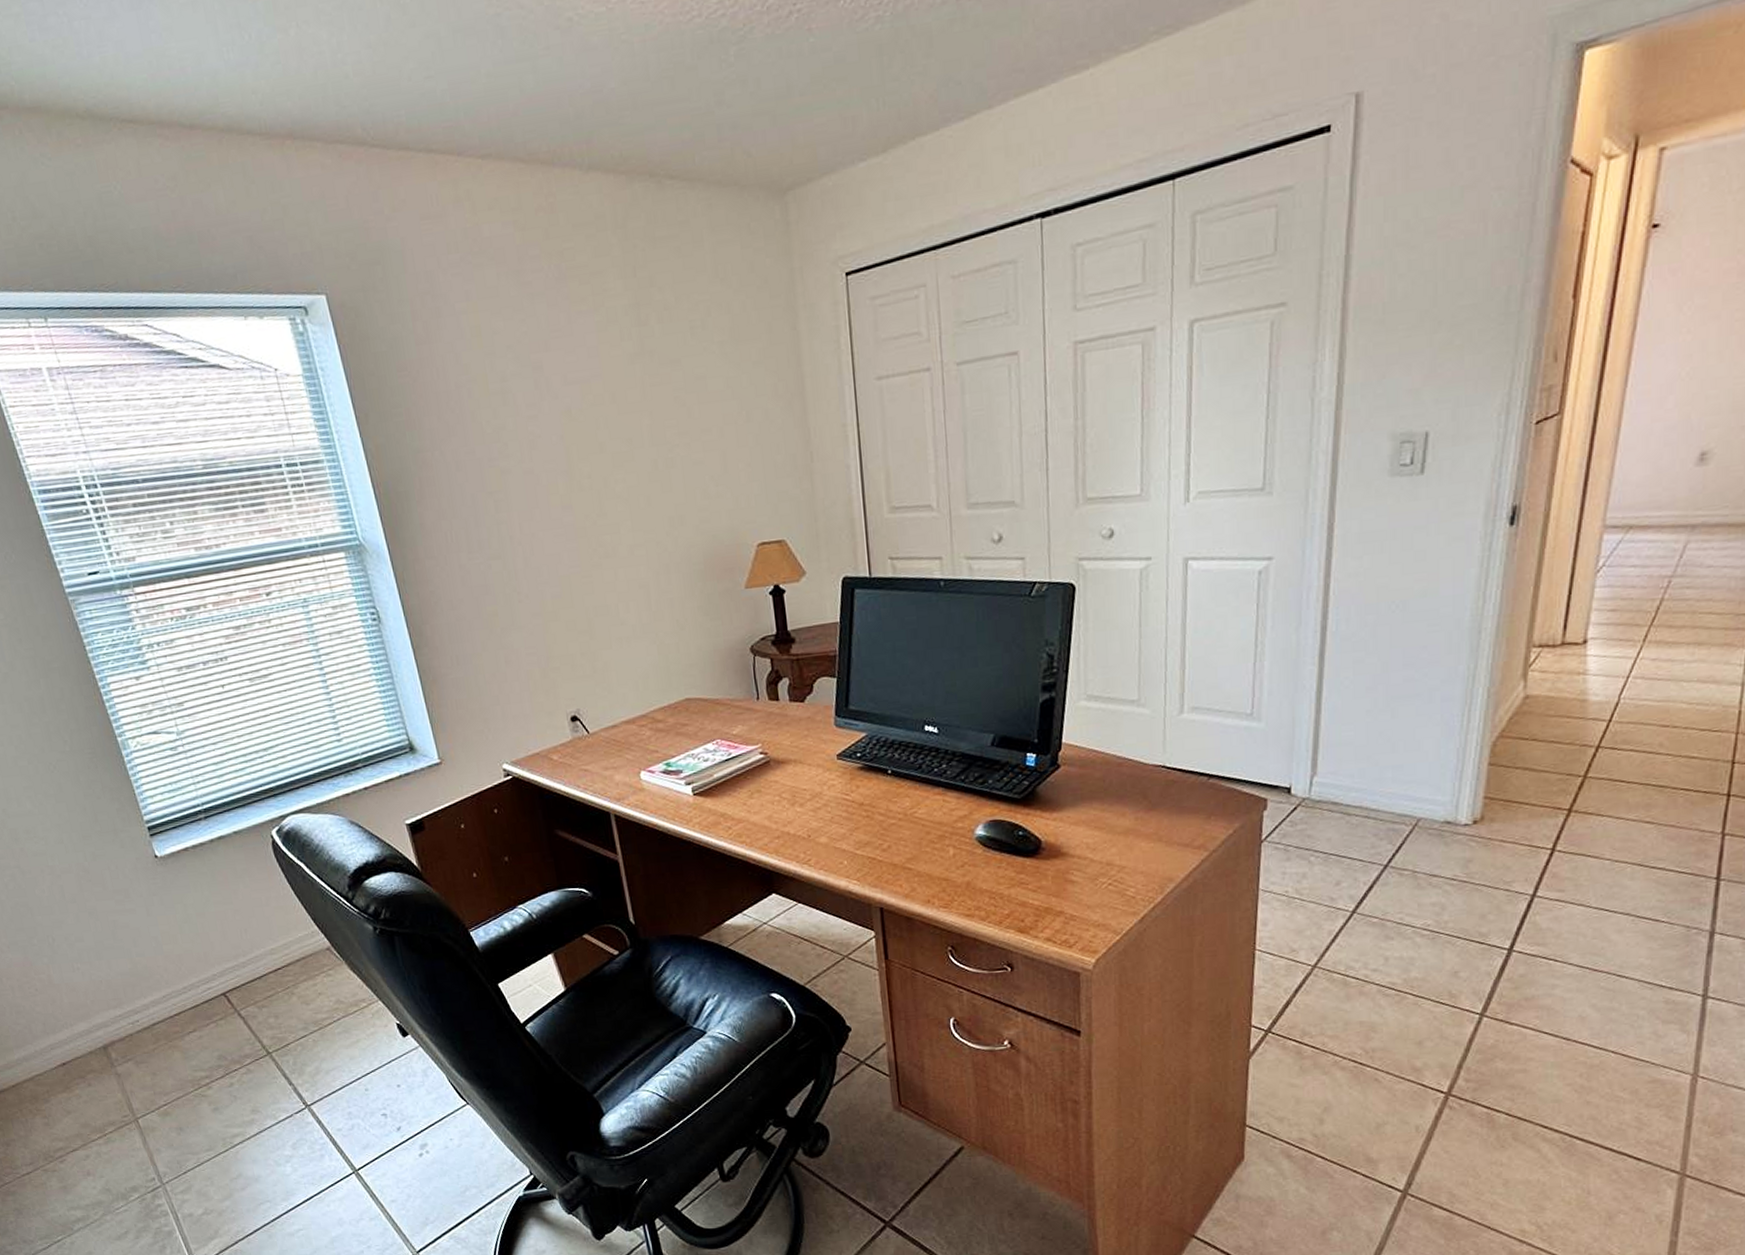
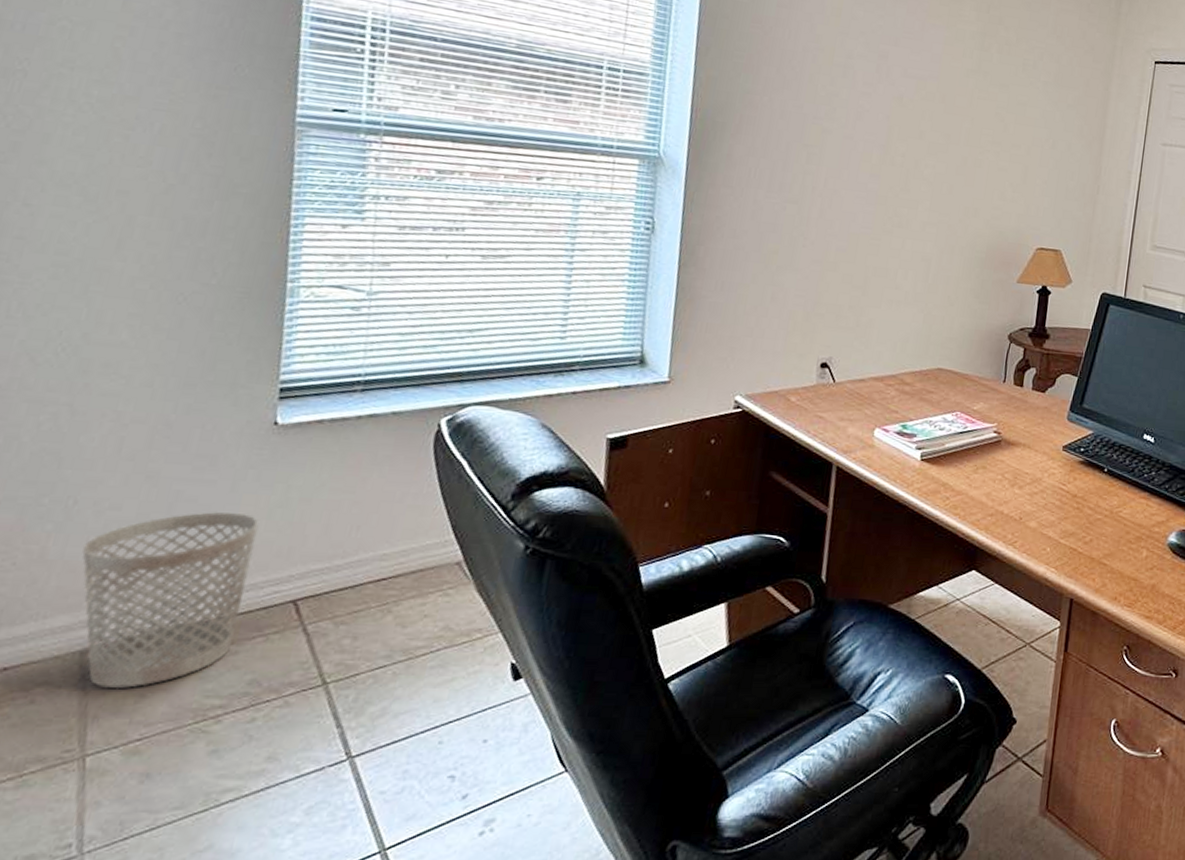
wastebasket: none [72,931,196,1071] -> present [81,512,260,688]

